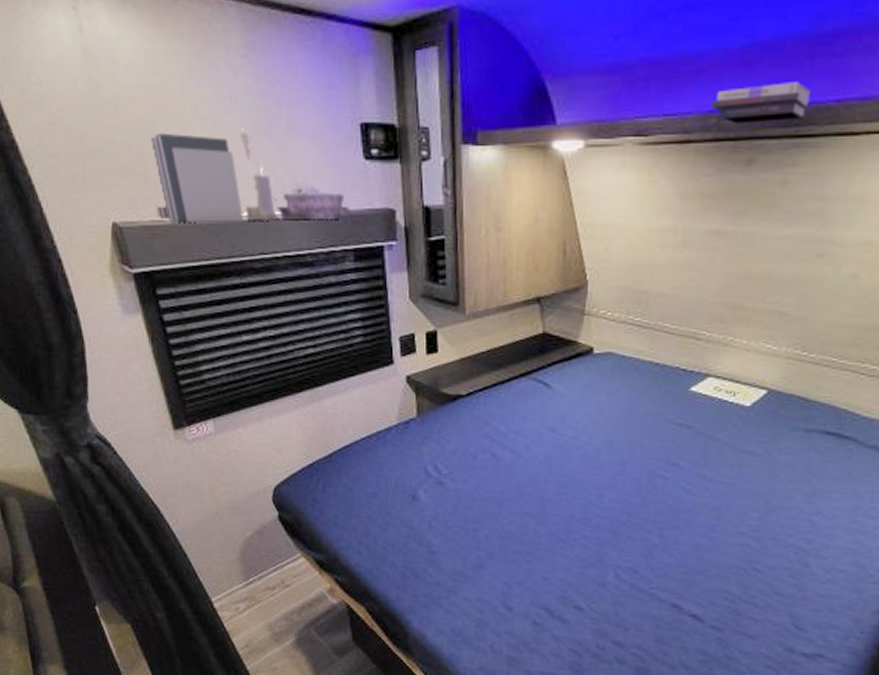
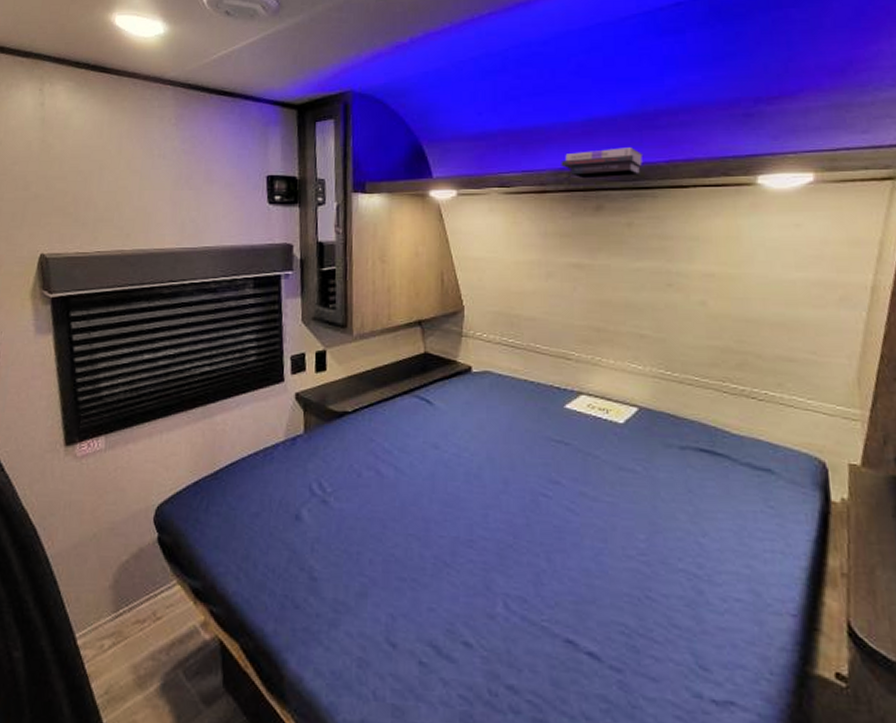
books: present [151,132,243,224] -> none [81,182,158,255]
candle: present [239,128,278,220] -> none [160,179,189,253]
decorative basket: present [273,182,350,221] -> none [186,221,253,253]

